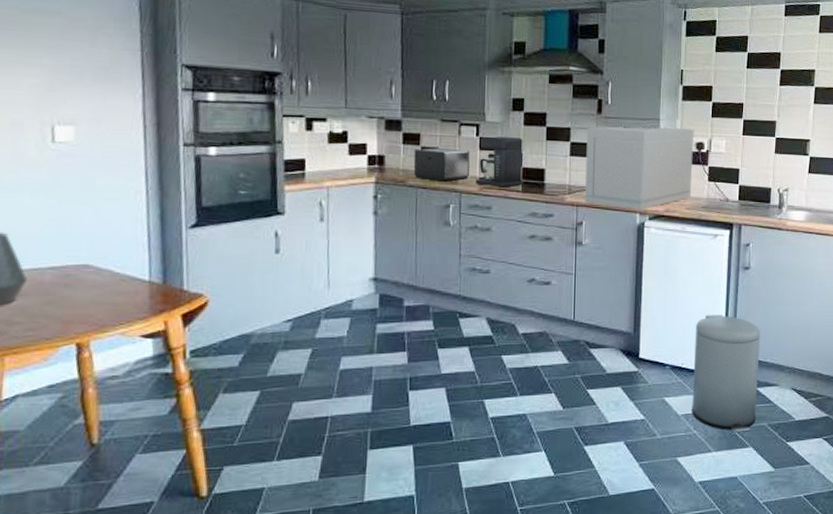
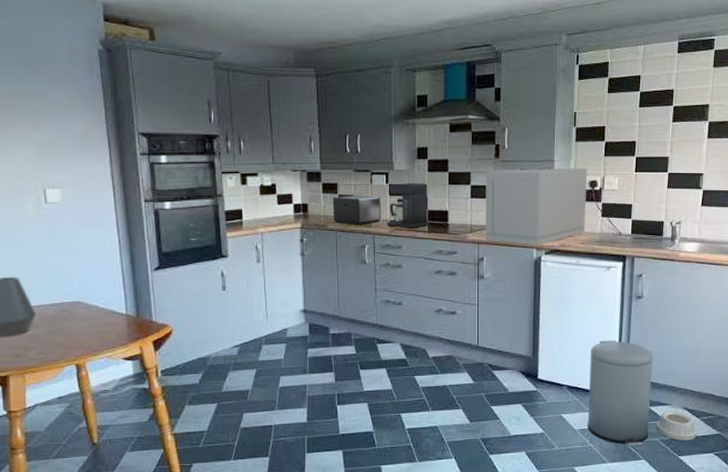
pet bowl: none [764,391,806,425] -> present [656,410,697,441]

